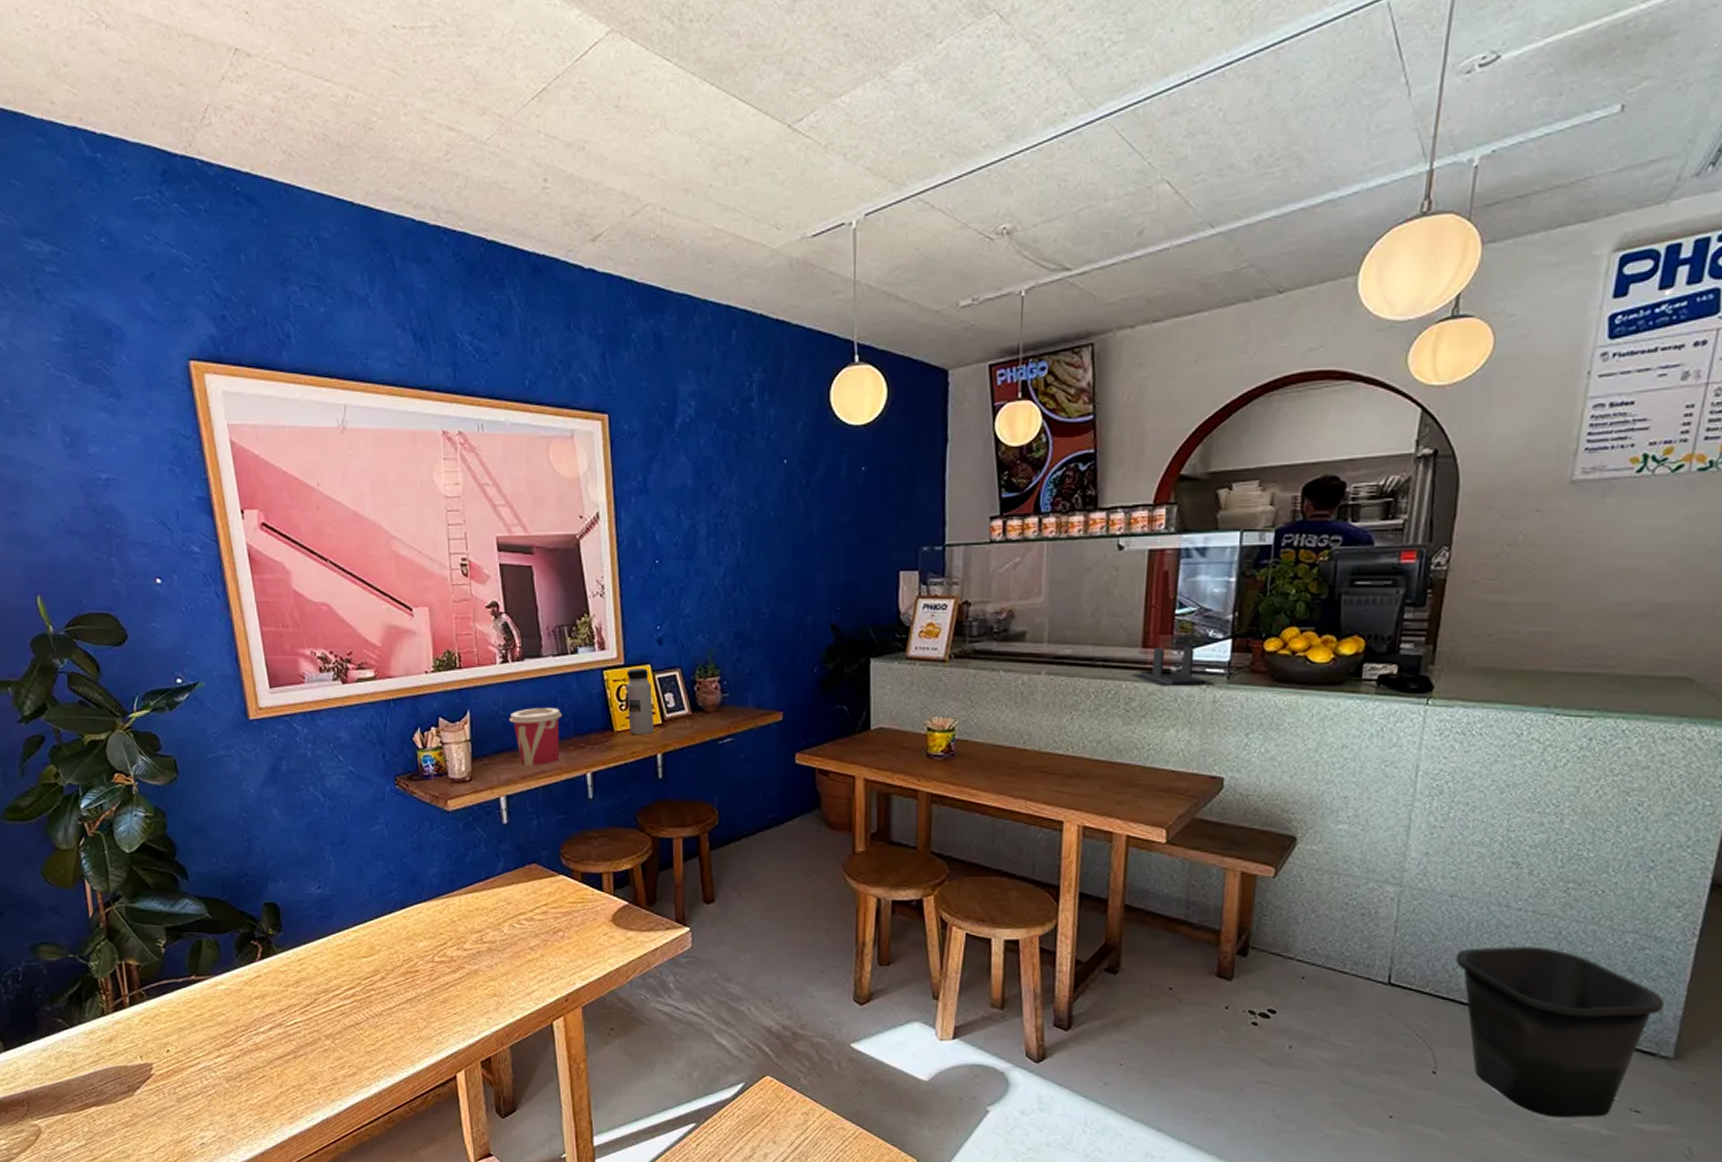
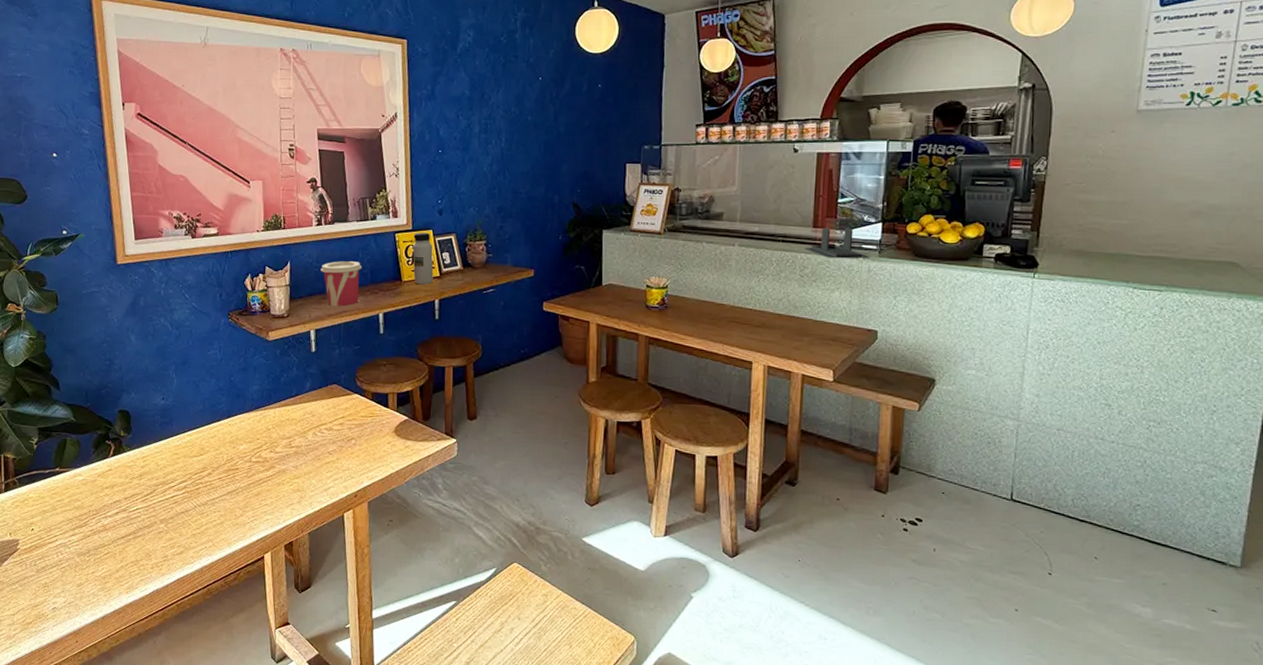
waste bin: present [1455,946,1664,1118] -> none [1063,471,1230,615]

